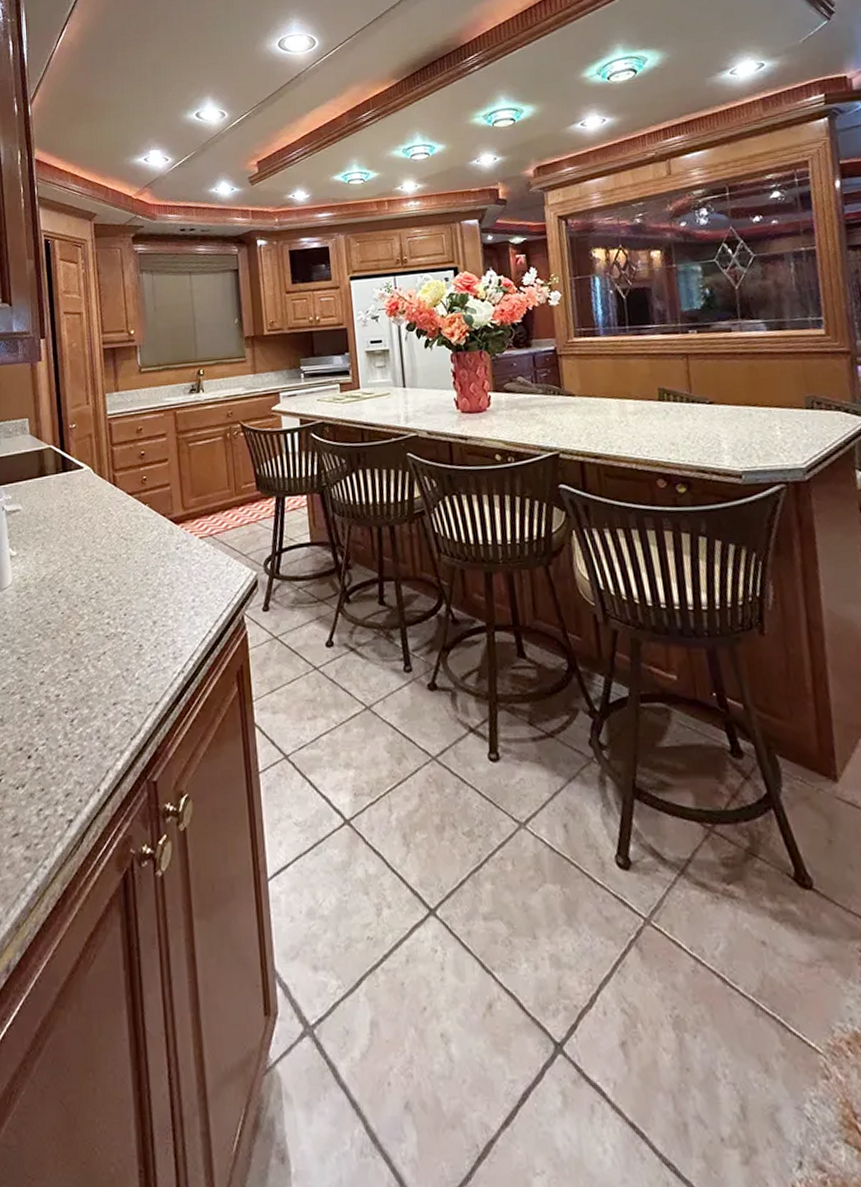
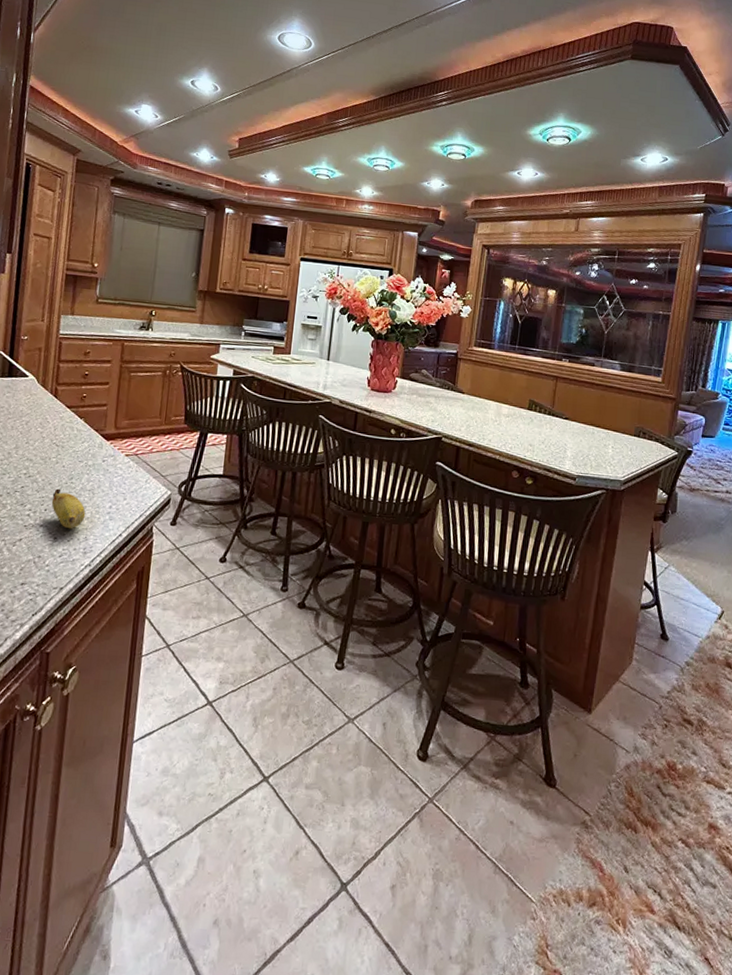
banana: none [129,588,169,633] -> present [51,488,86,529]

